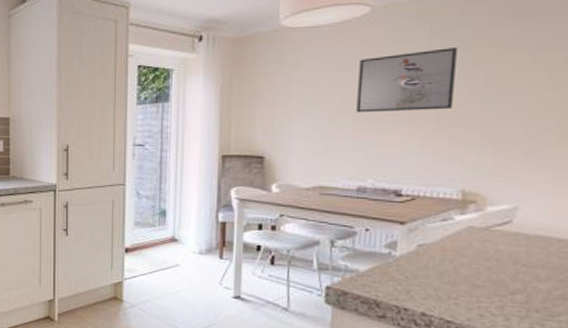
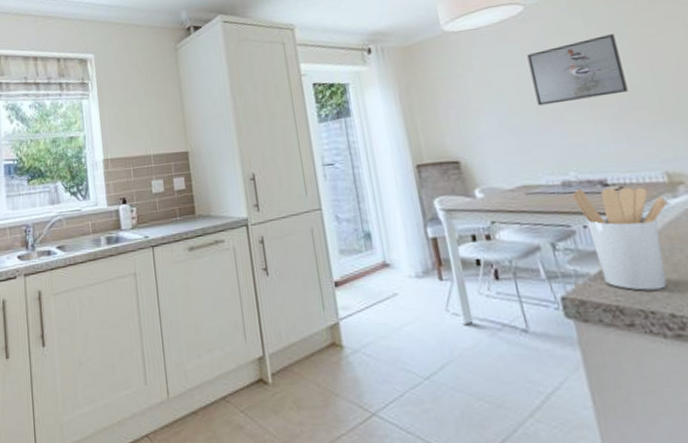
utensil holder: none [363,196,453,292] -> present [572,187,667,291]

